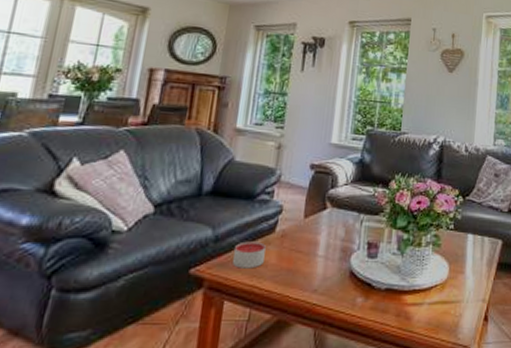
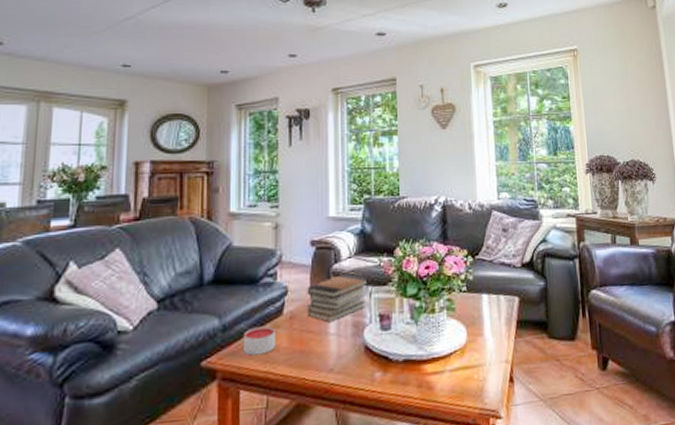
book stack: none [298,200,361,245] -> present [307,274,368,323]

